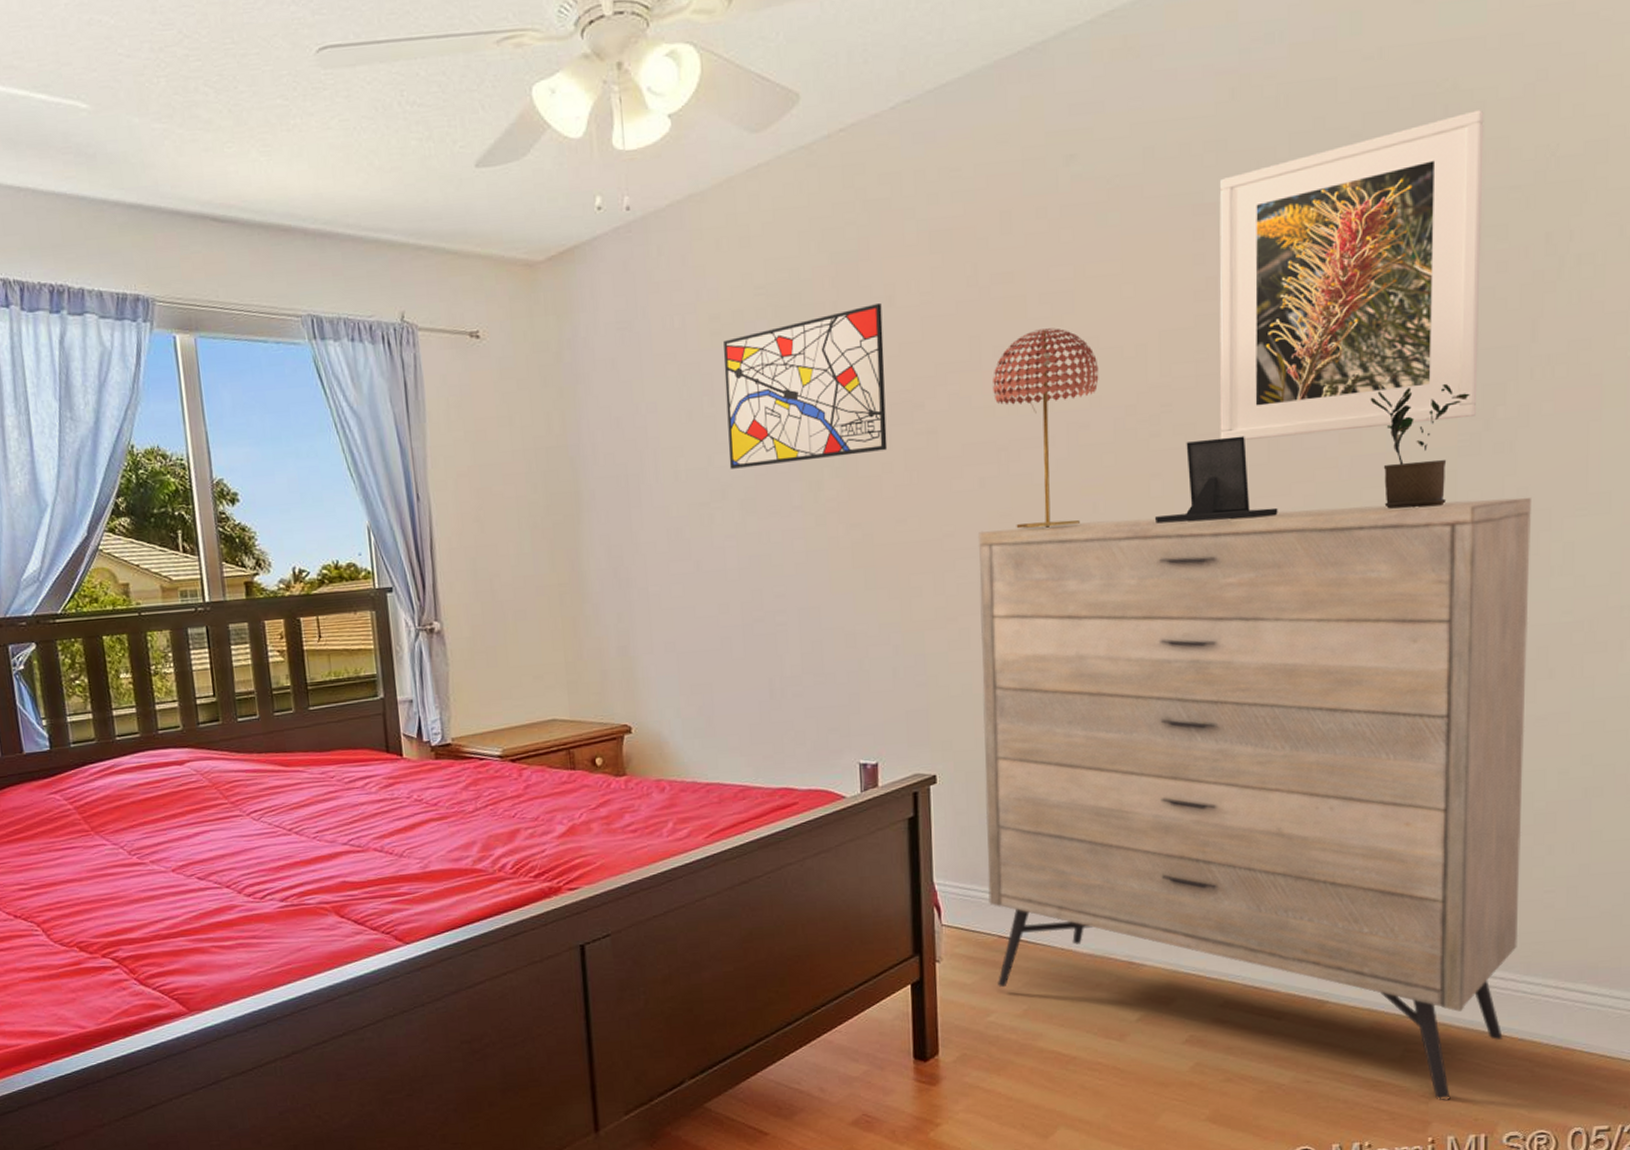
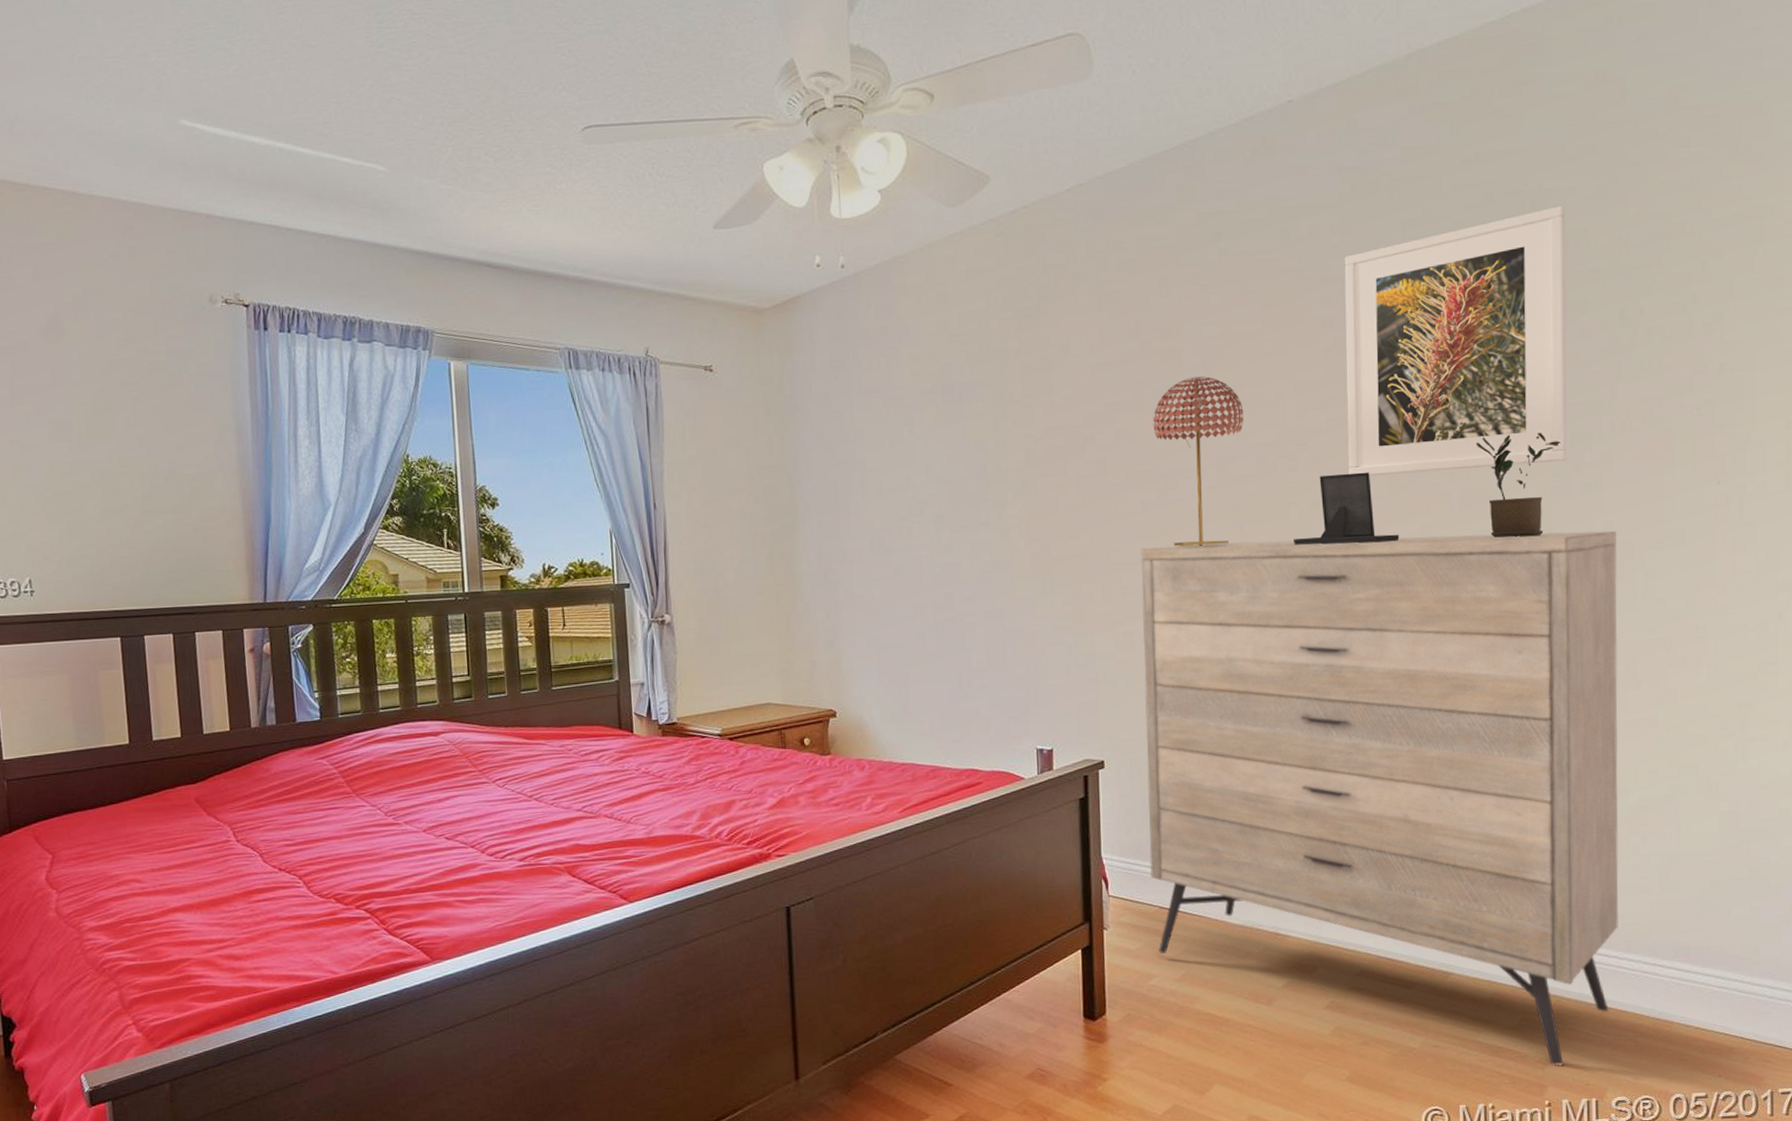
wall art: present [723,302,888,469] -> none [922,351,1063,489]

